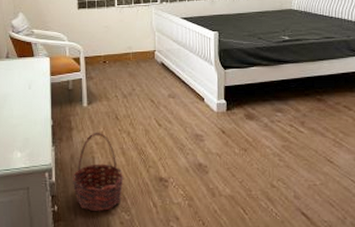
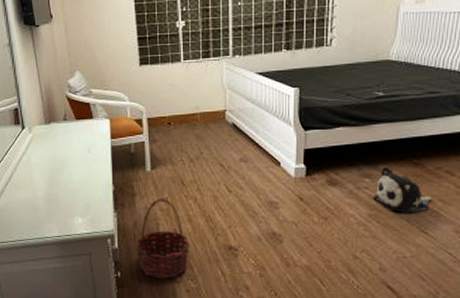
plush toy: none [285,102,334,144] -> present [373,166,432,213]

